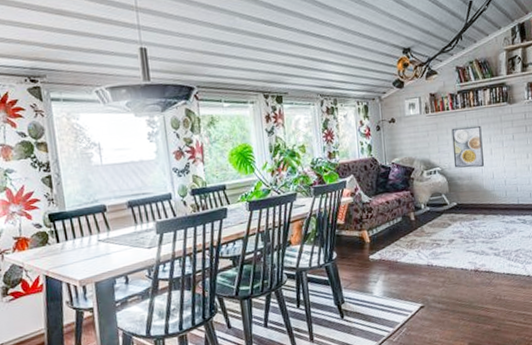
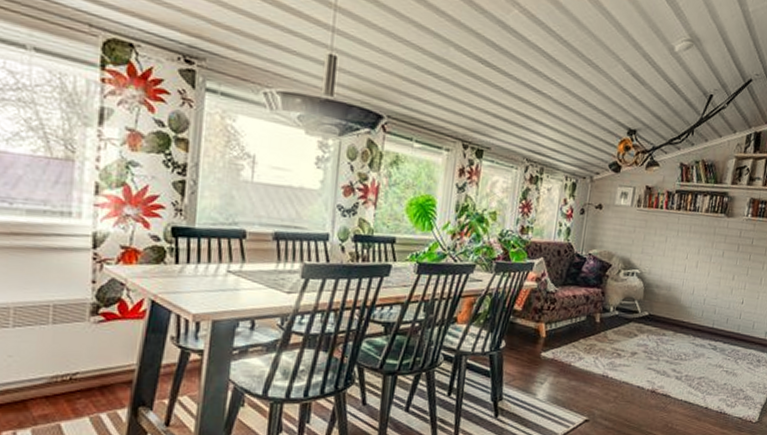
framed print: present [451,125,484,168] -> none [654,229,693,279]

